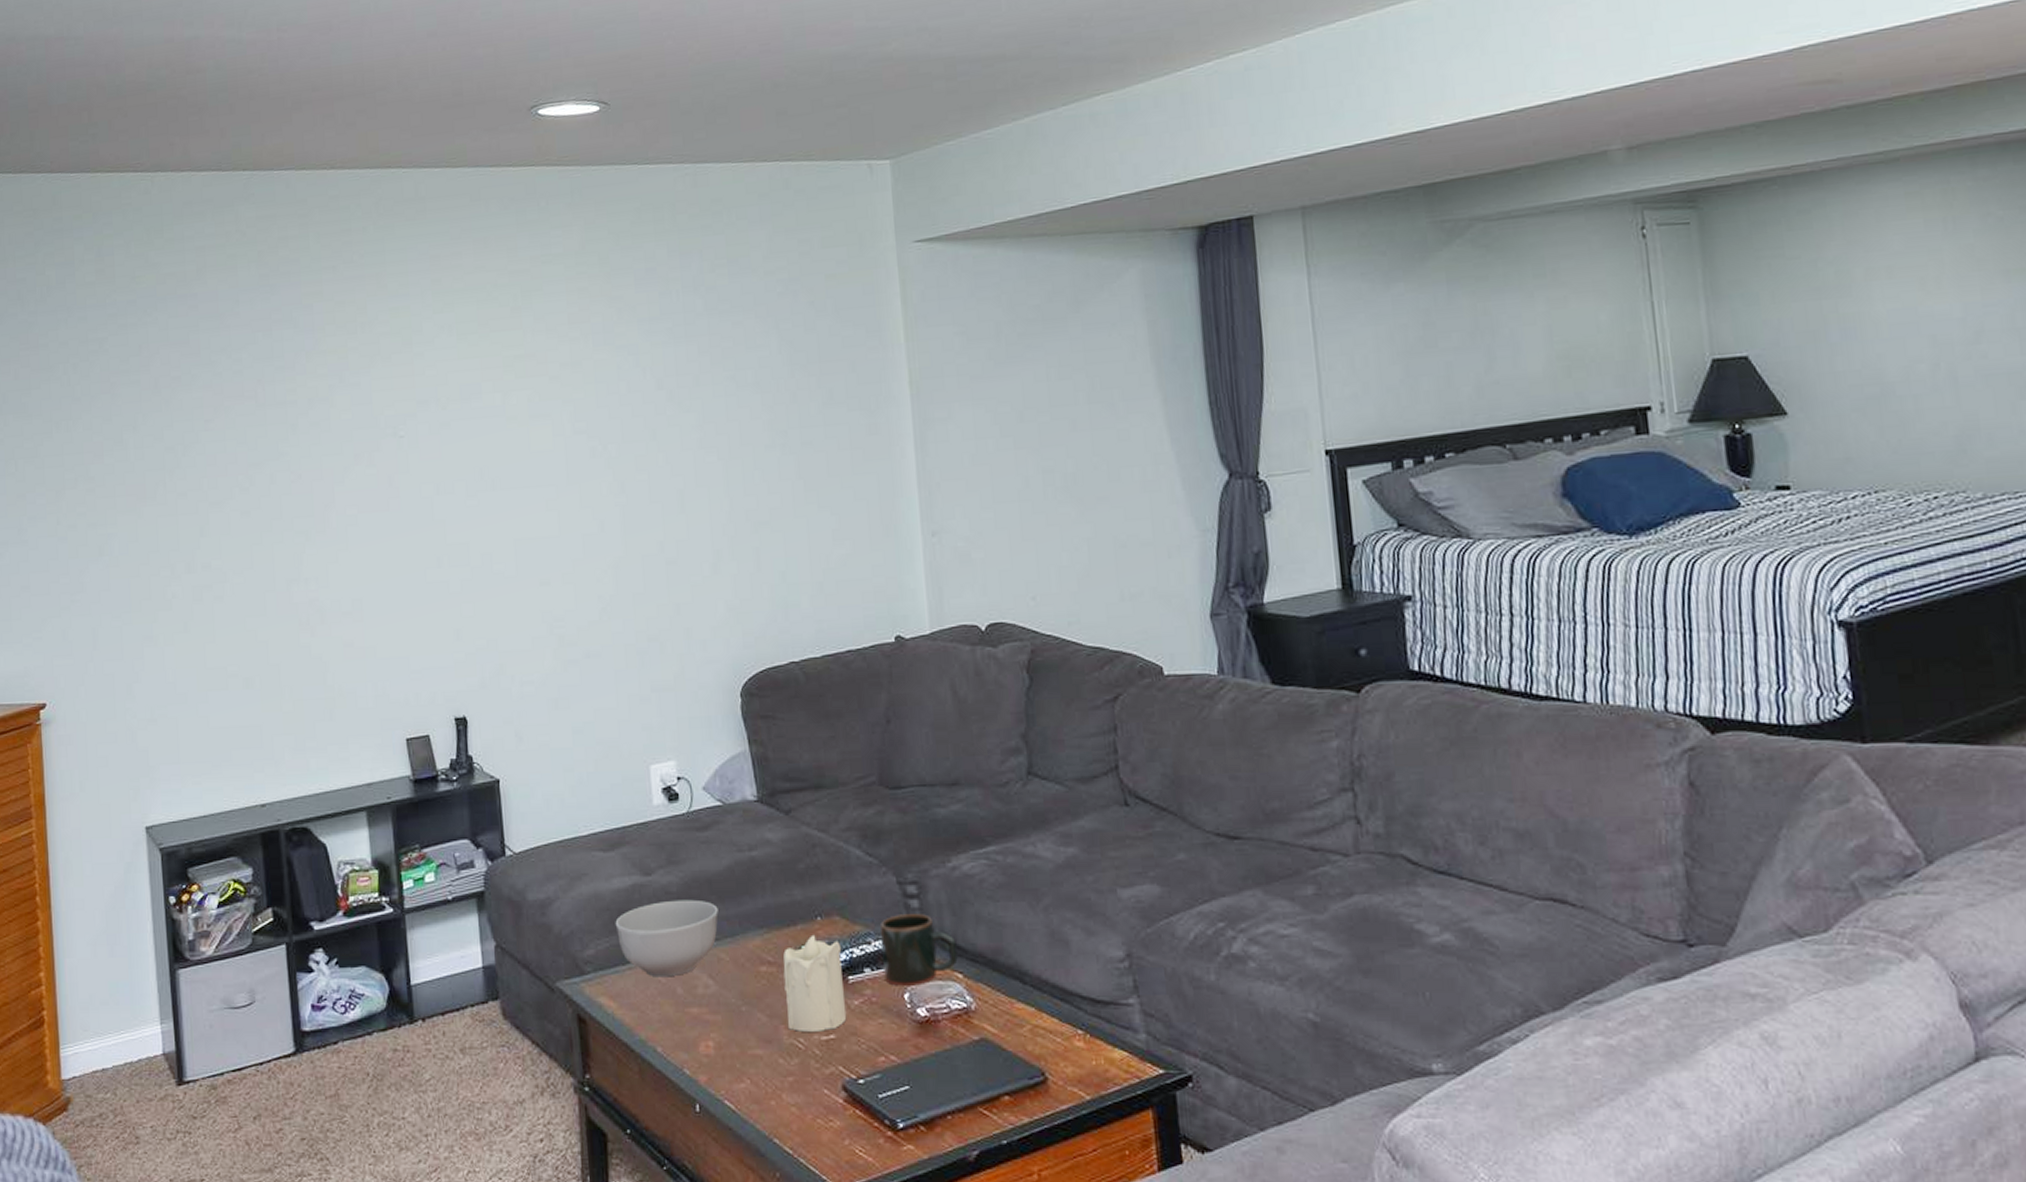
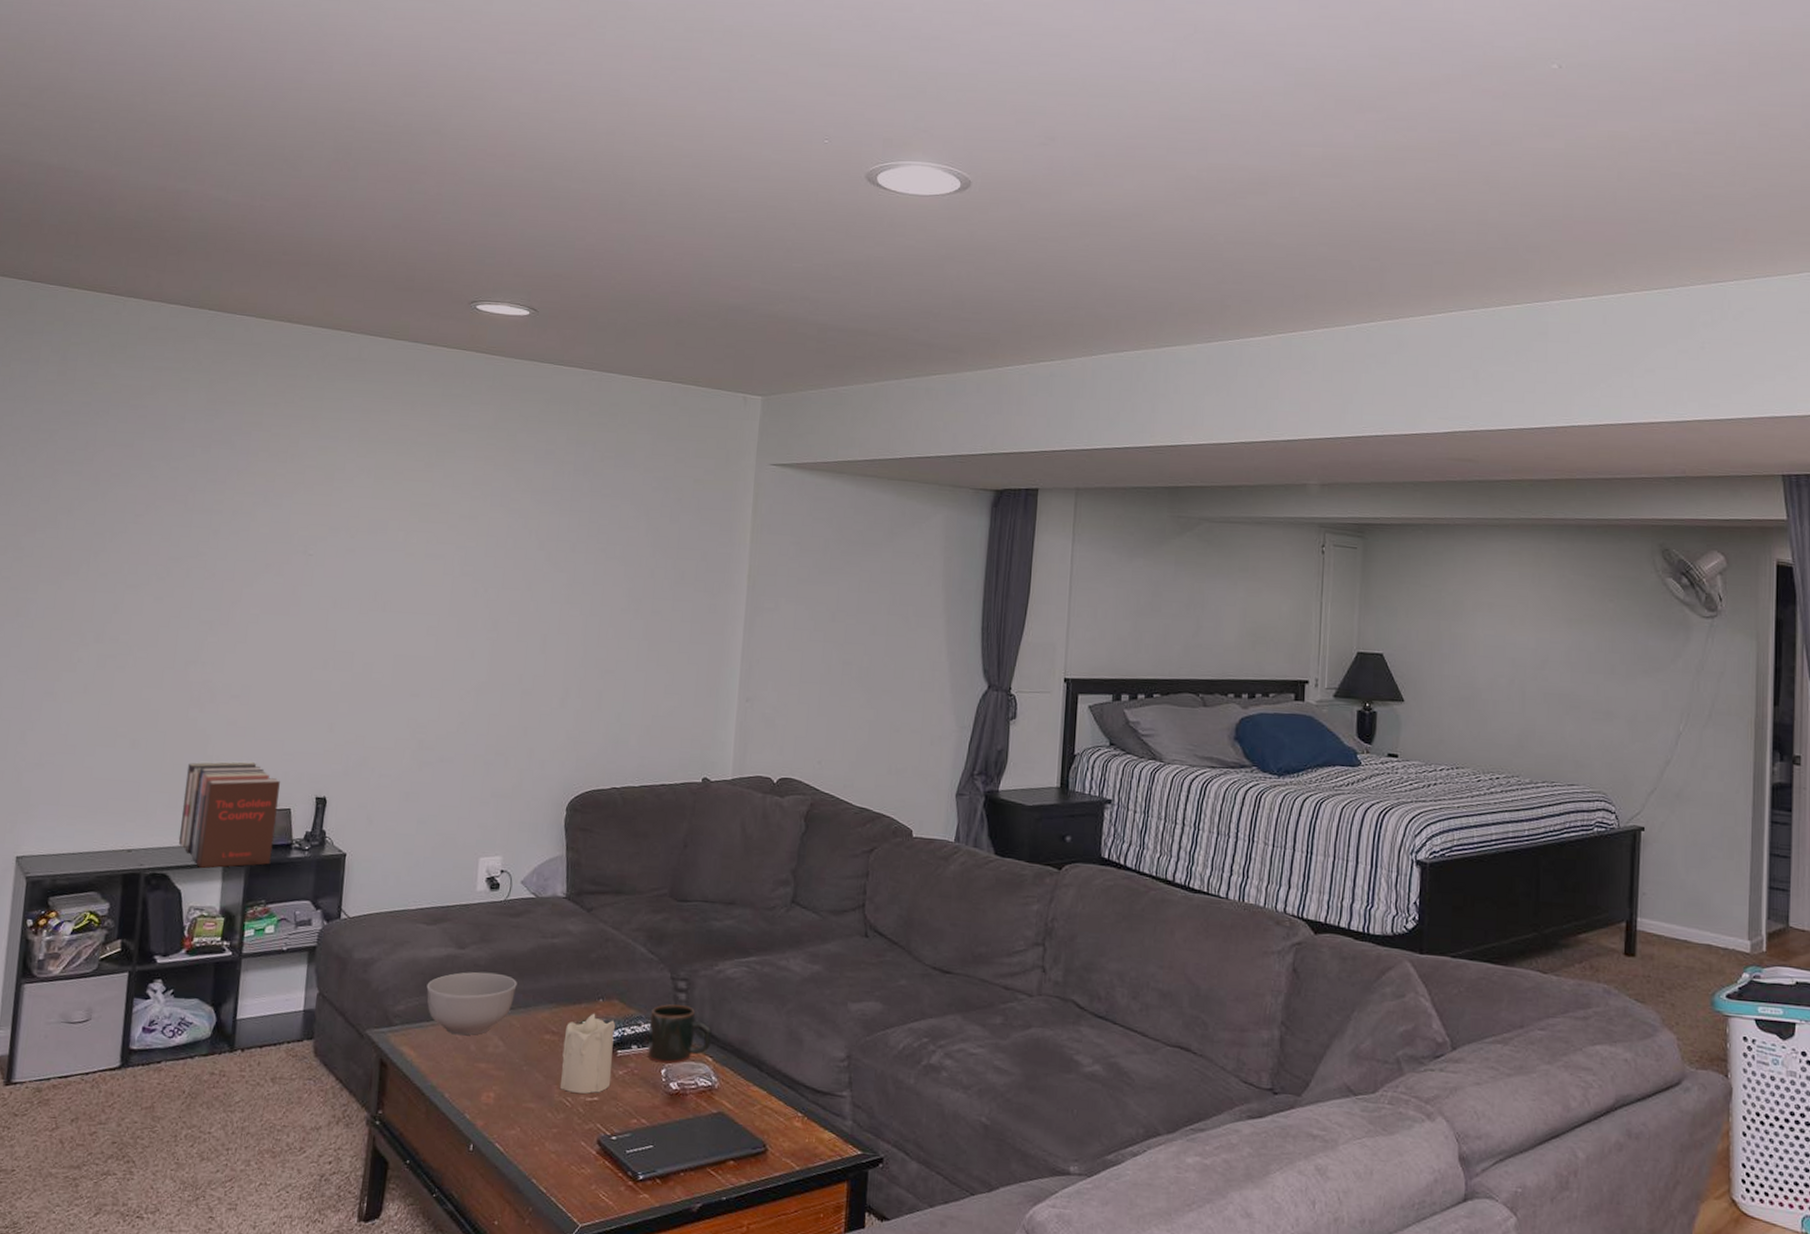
books: none [310,687,418,817] -> present [179,762,280,869]

